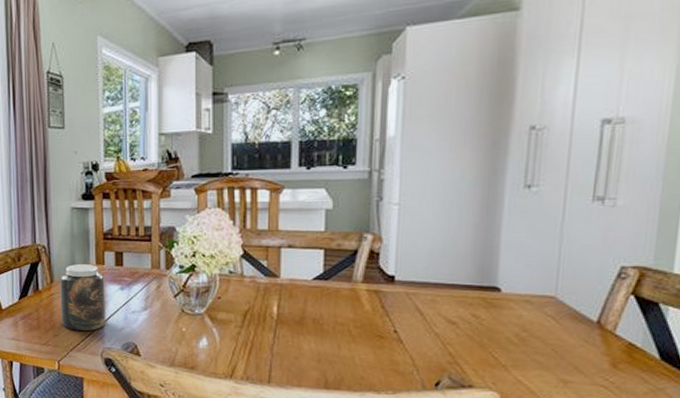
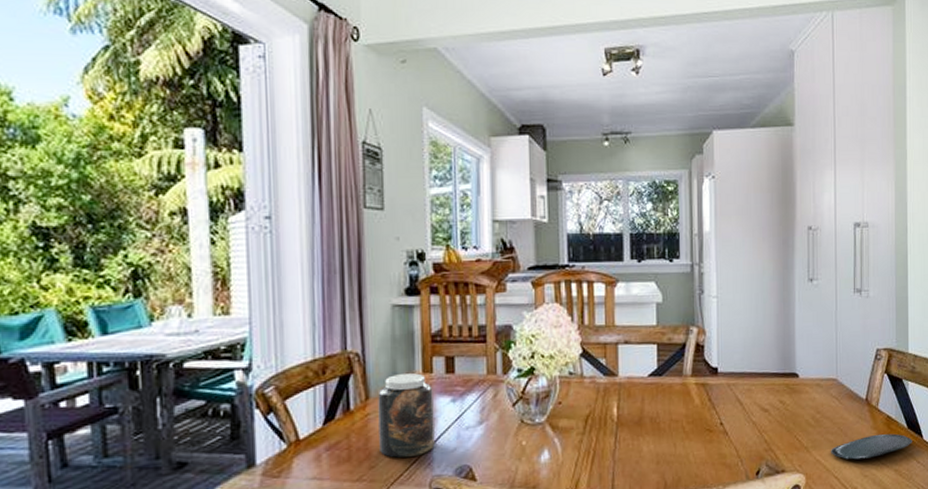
oval tray: none [538,361,666,387] -> present [831,433,912,460]

